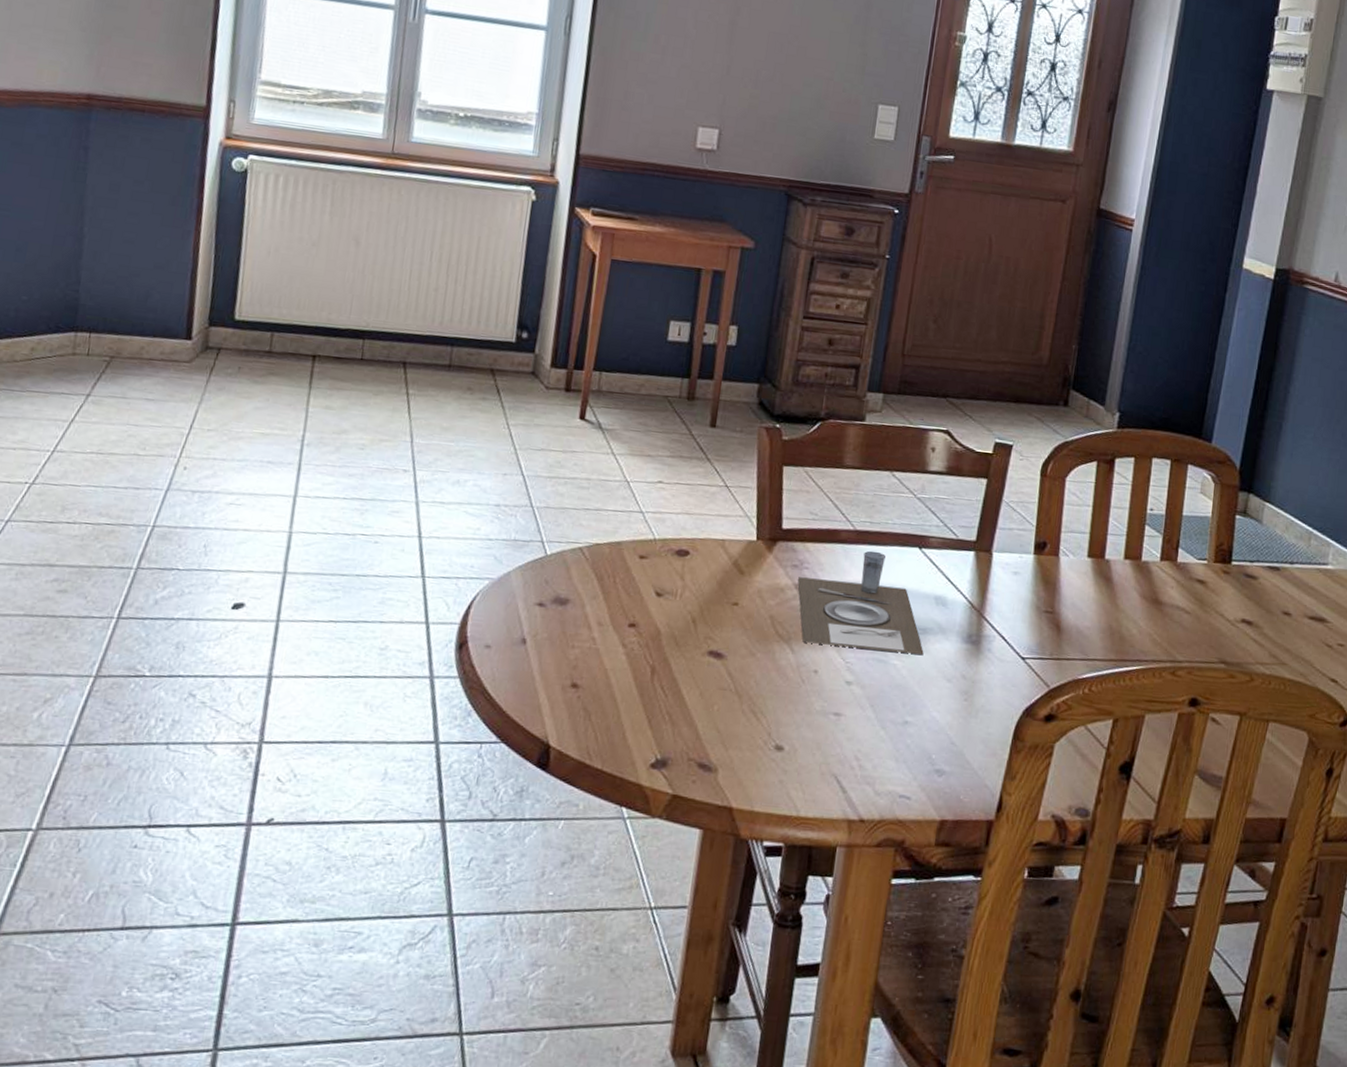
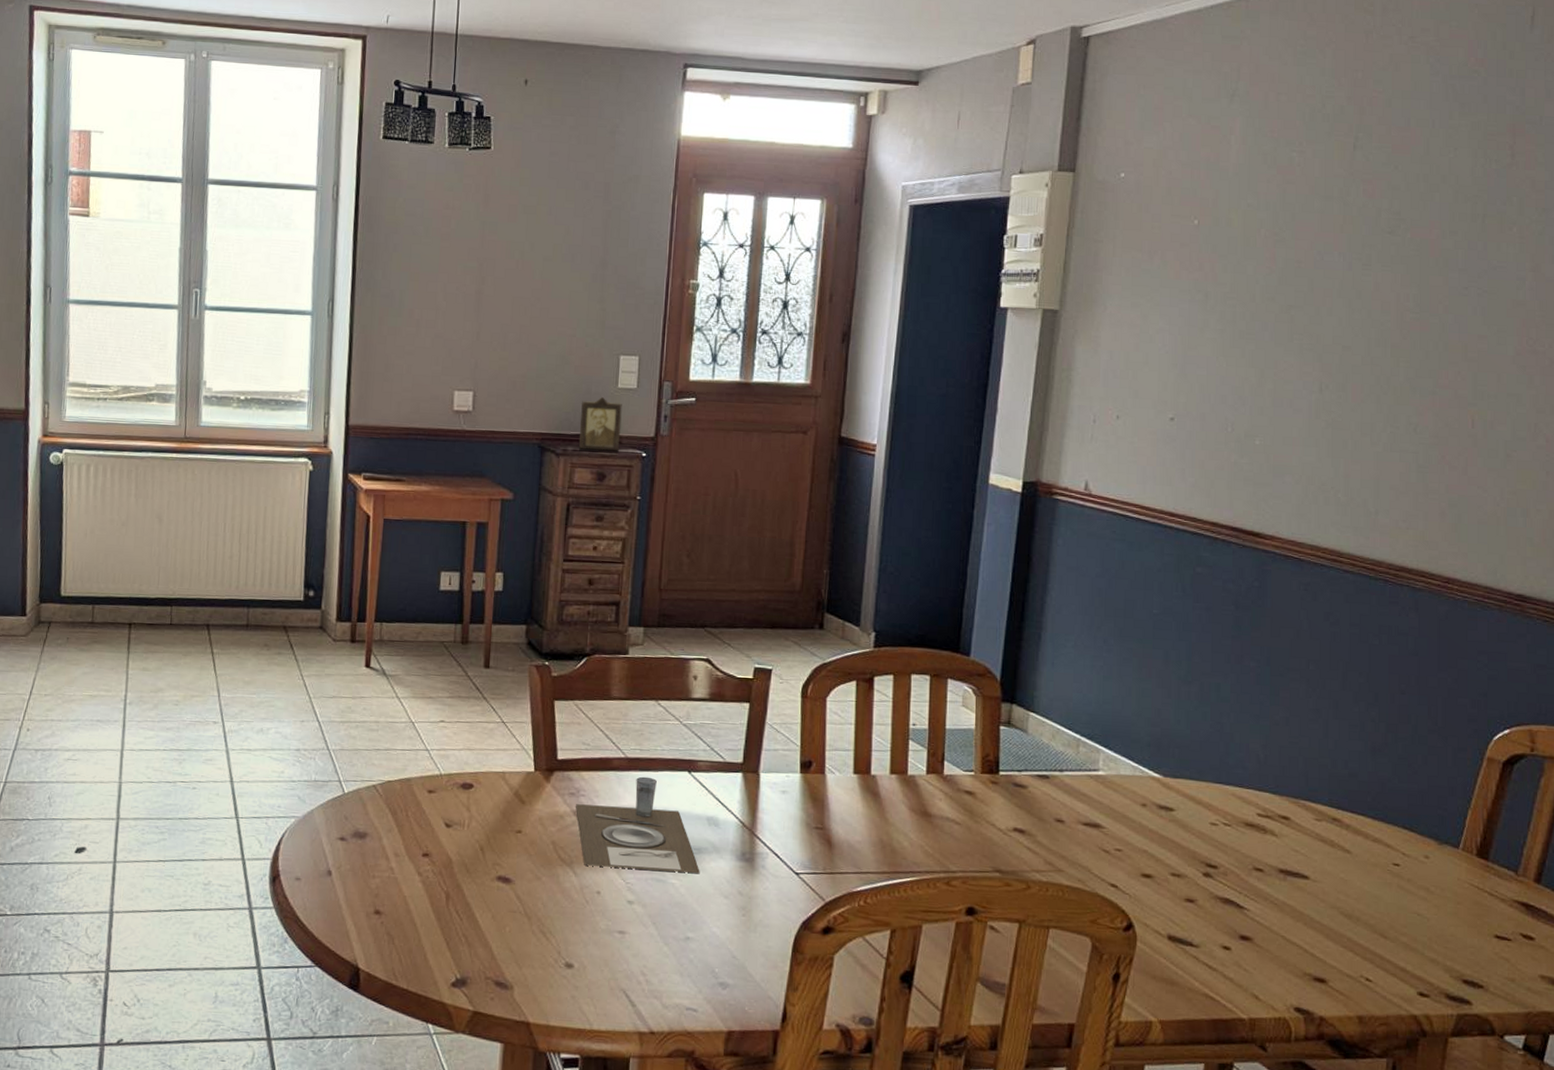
photo frame: none [827,147,877,208] -> present [578,397,622,454]

